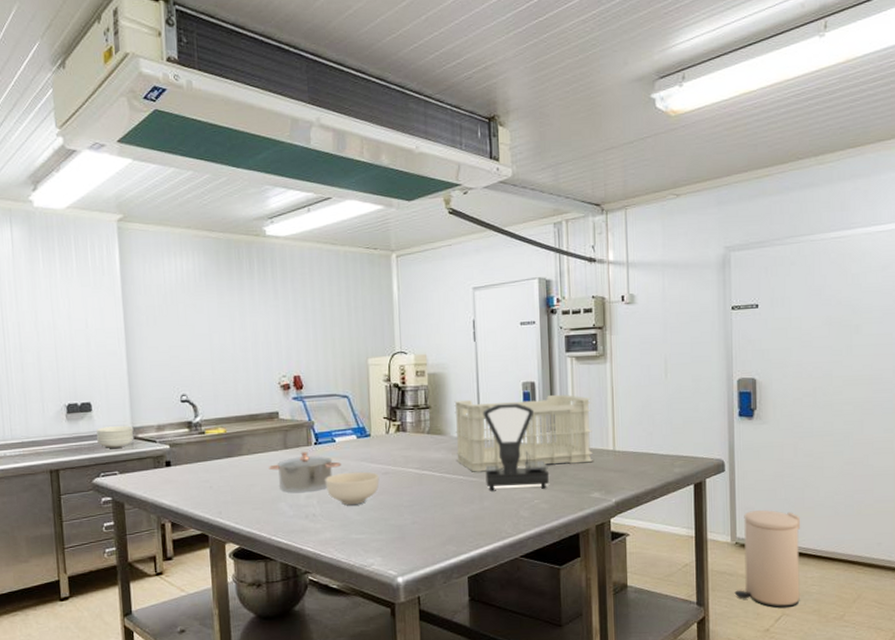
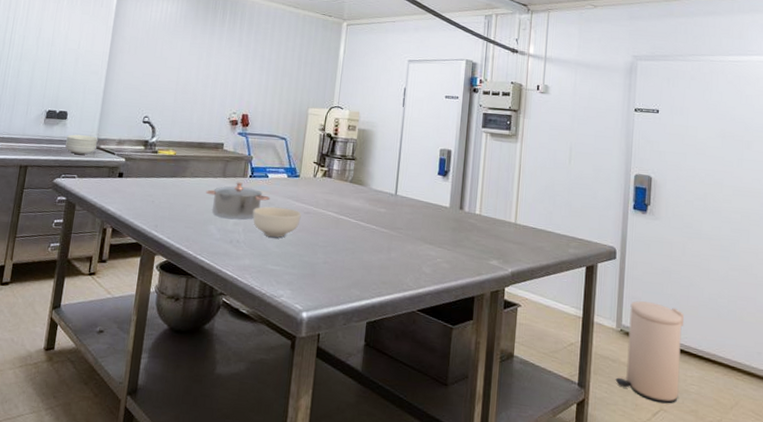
plastic crate: present [454,394,593,472] -> none [372,156,500,231]
scale: present [482,403,550,491] -> none [395,165,454,249]

